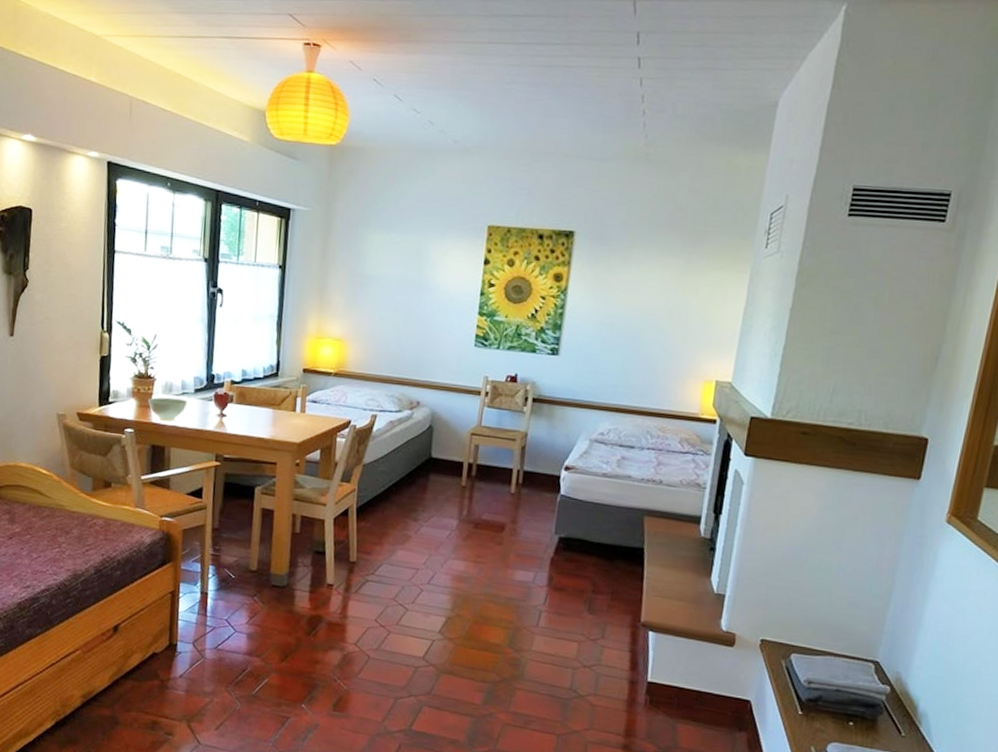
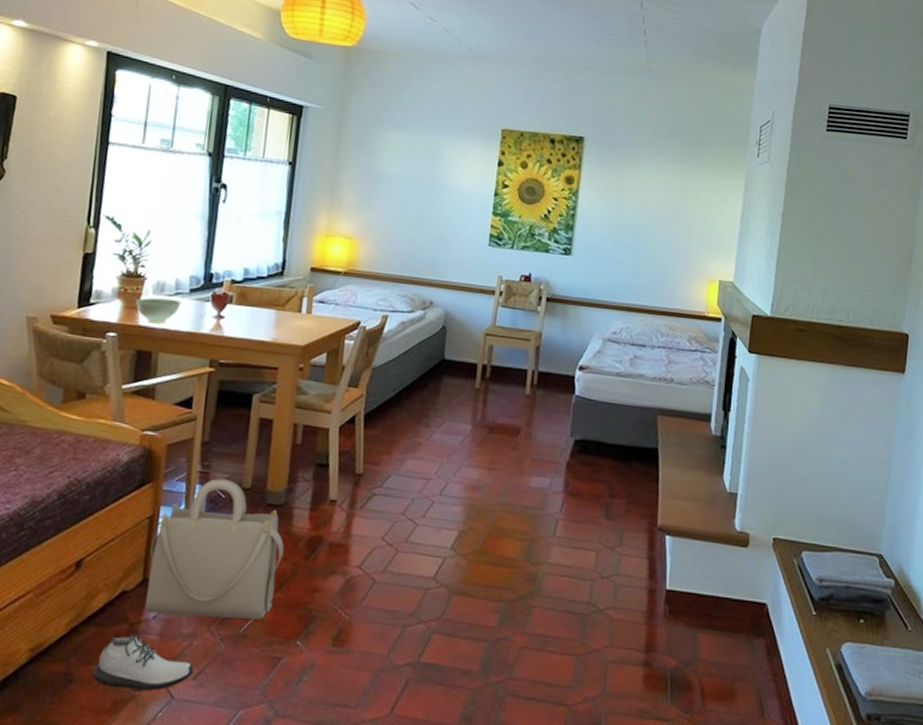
shoe: none [133,689,216,736] -> present [92,634,194,691]
handbag: none [172,561,288,684] -> present [145,478,284,620]

